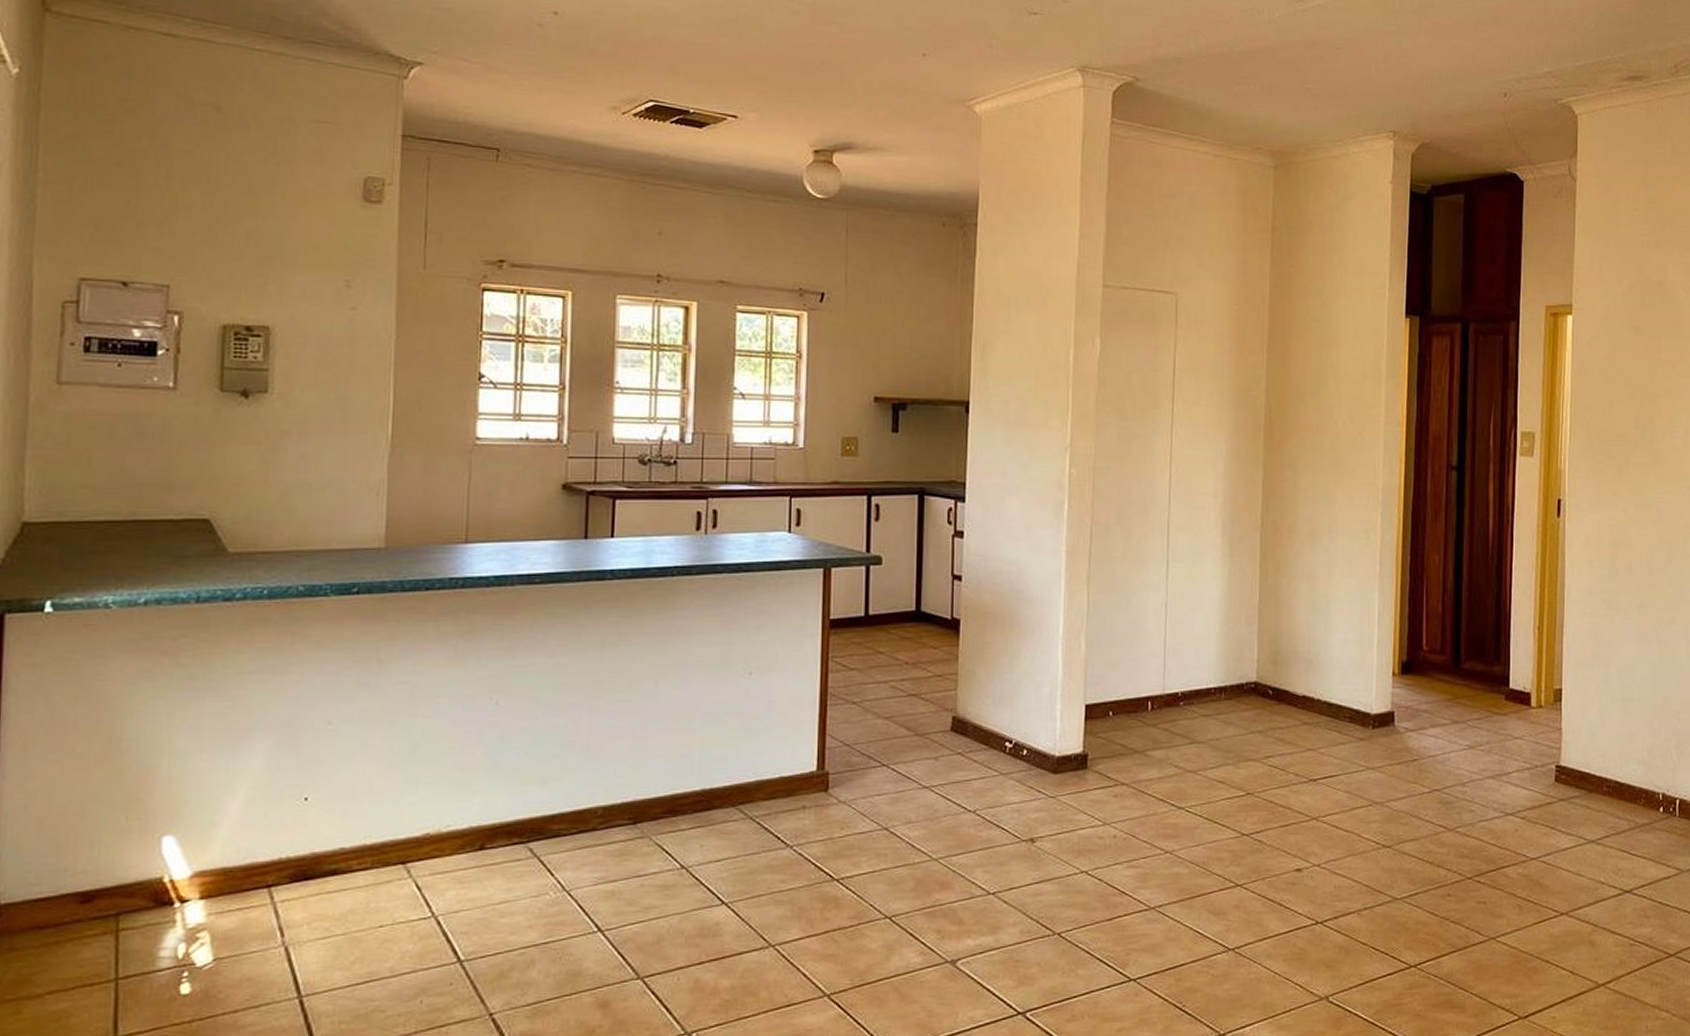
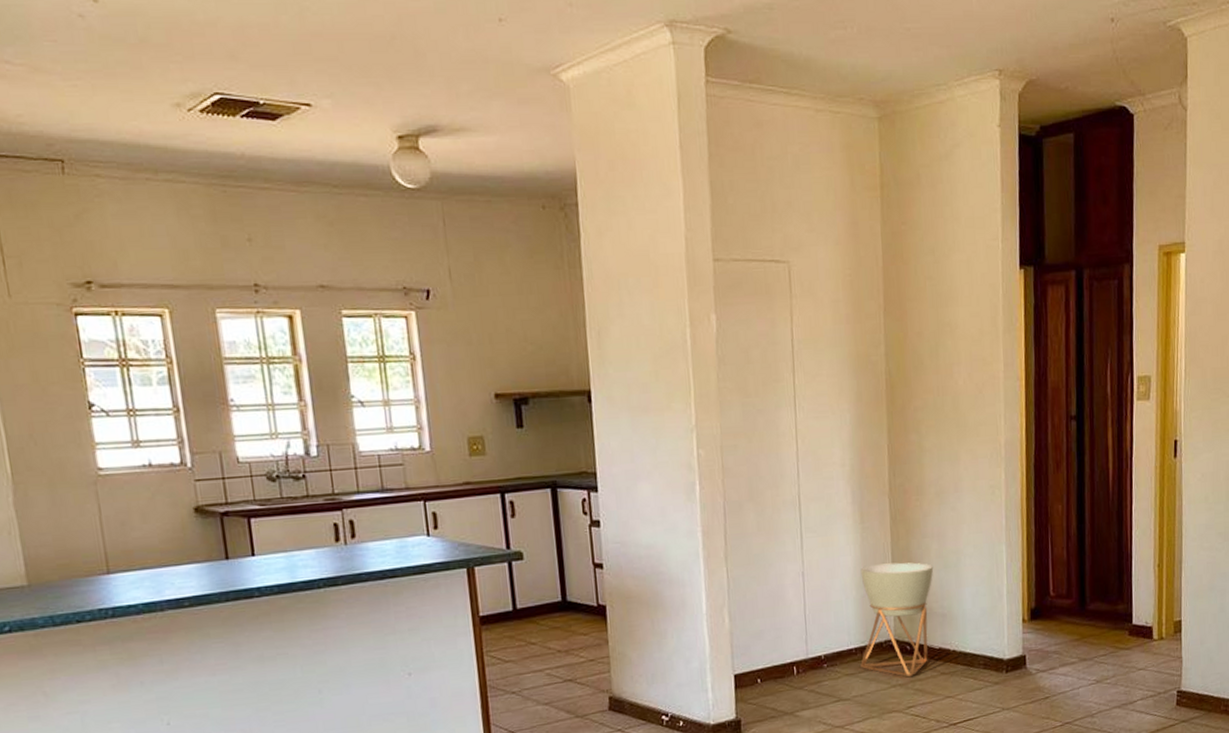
planter: none [1219,601,1302,724] -> present [860,562,934,678]

